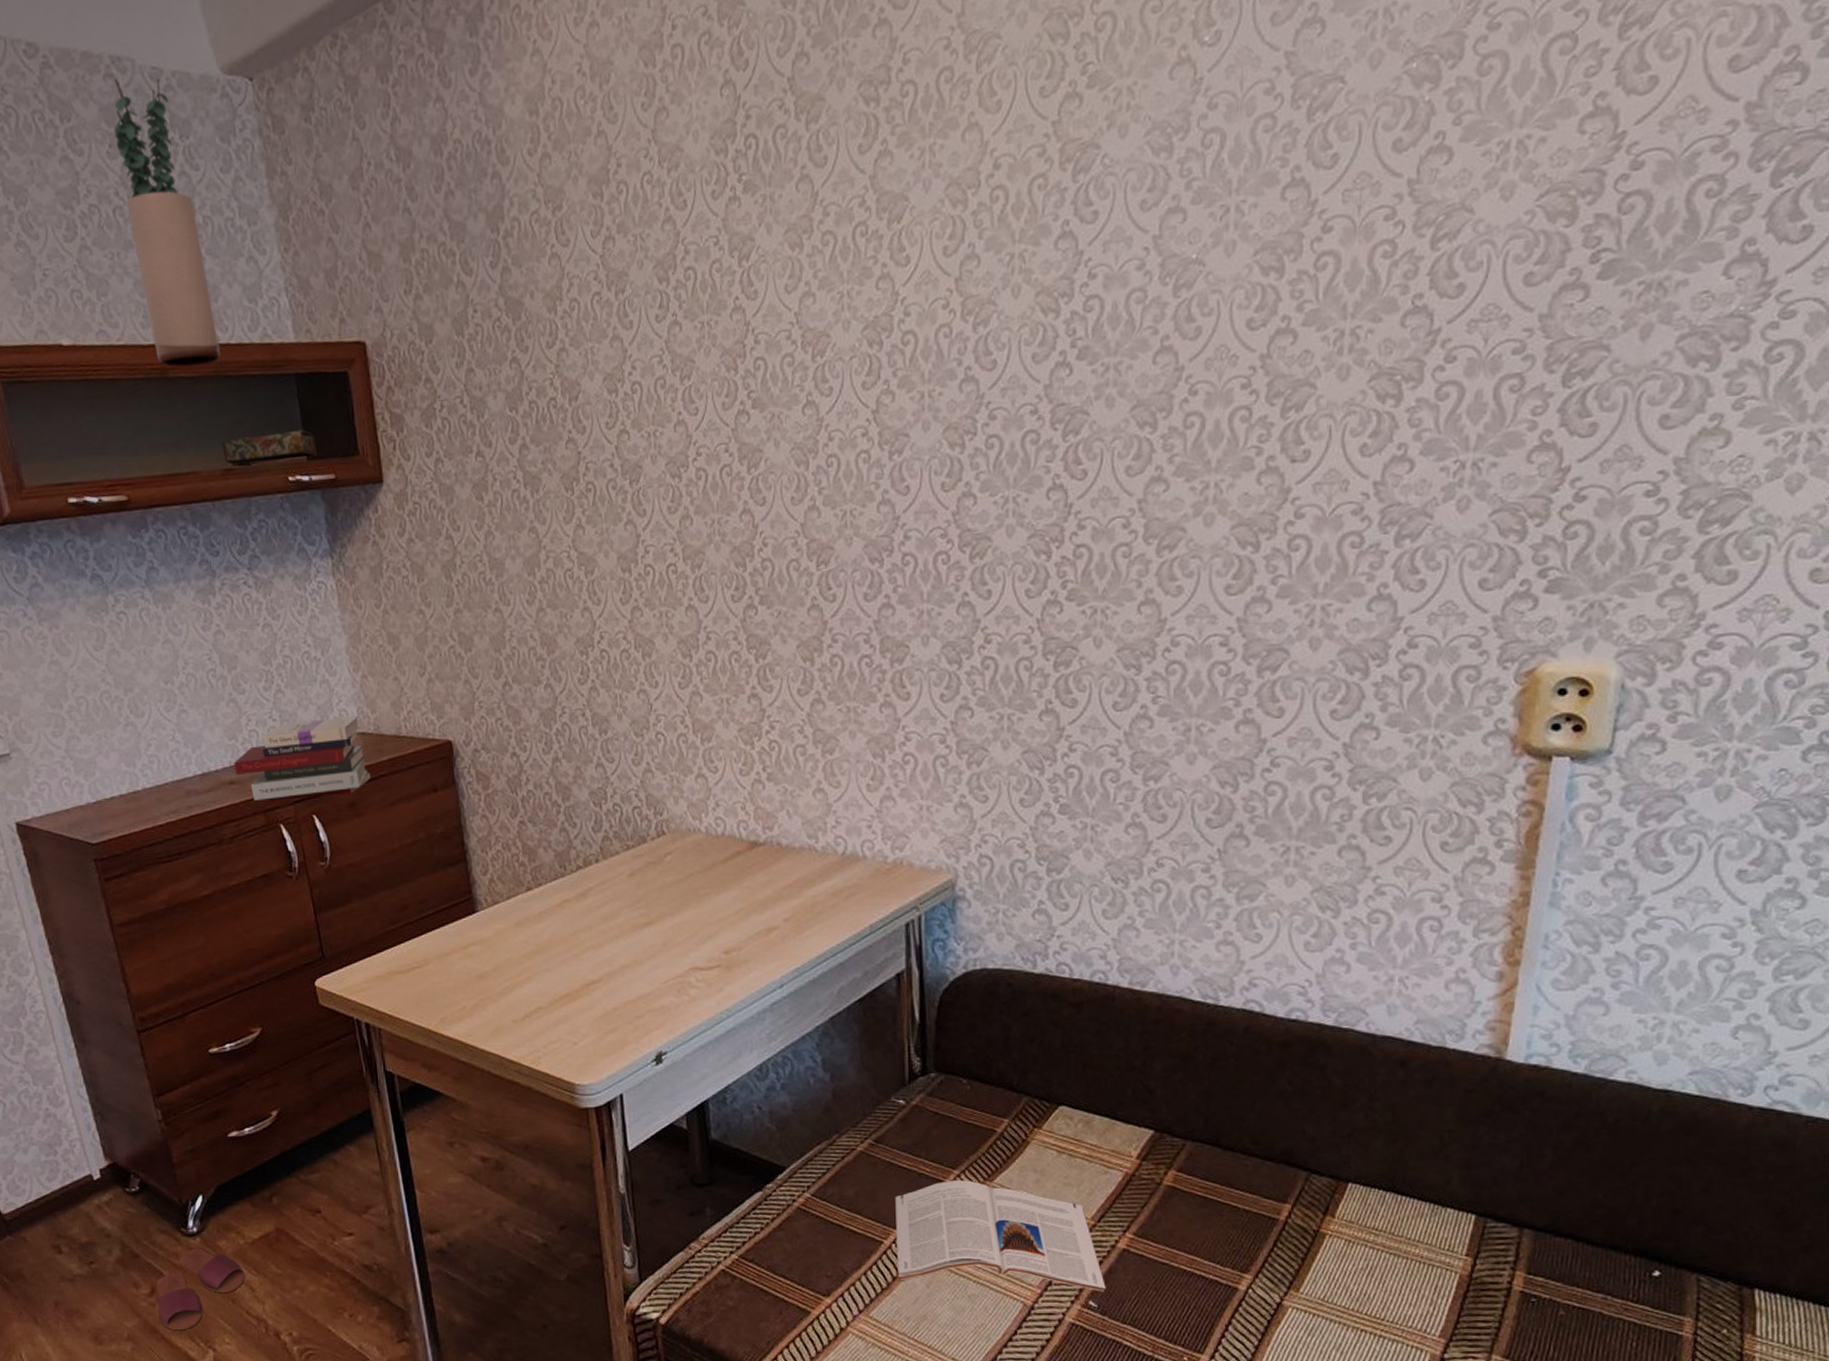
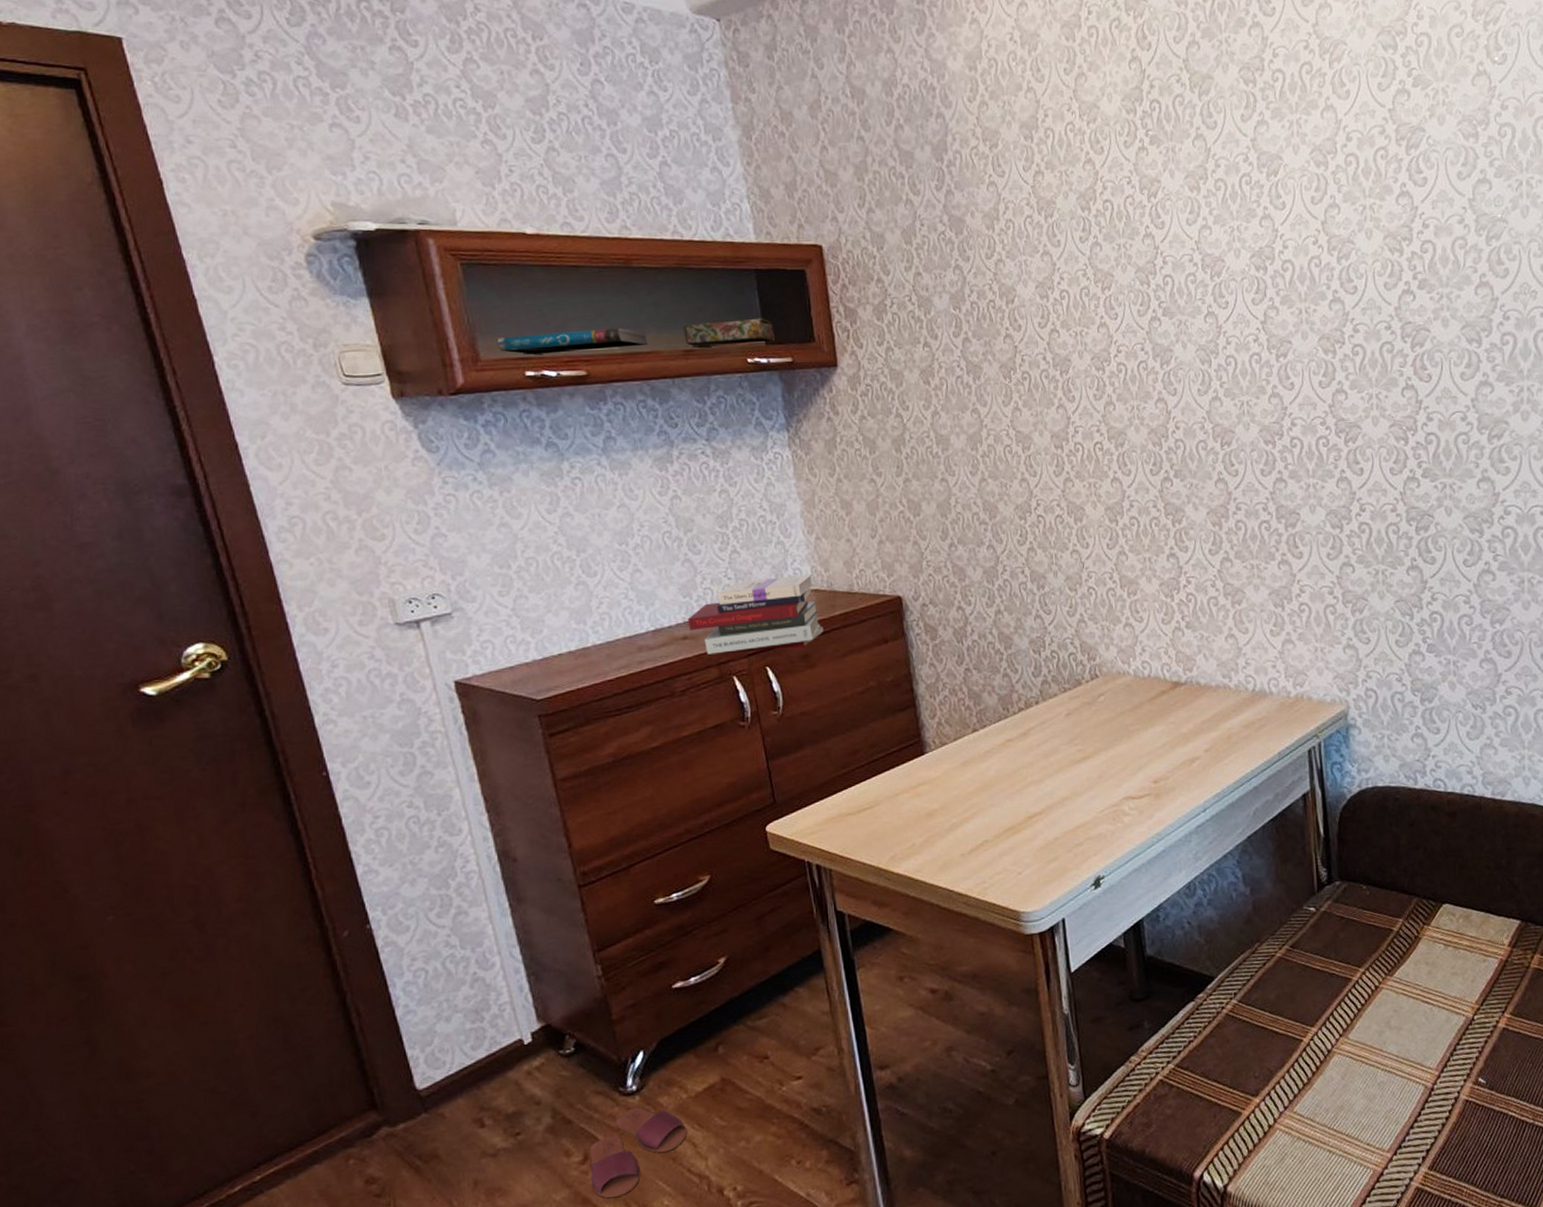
book: none [39,446,188,480] -> present [496,327,648,355]
vase: present [114,79,221,367] -> none [585,9,684,258]
magazine: present [895,1180,1106,1292] -> none [1311,976,1492,1076]

